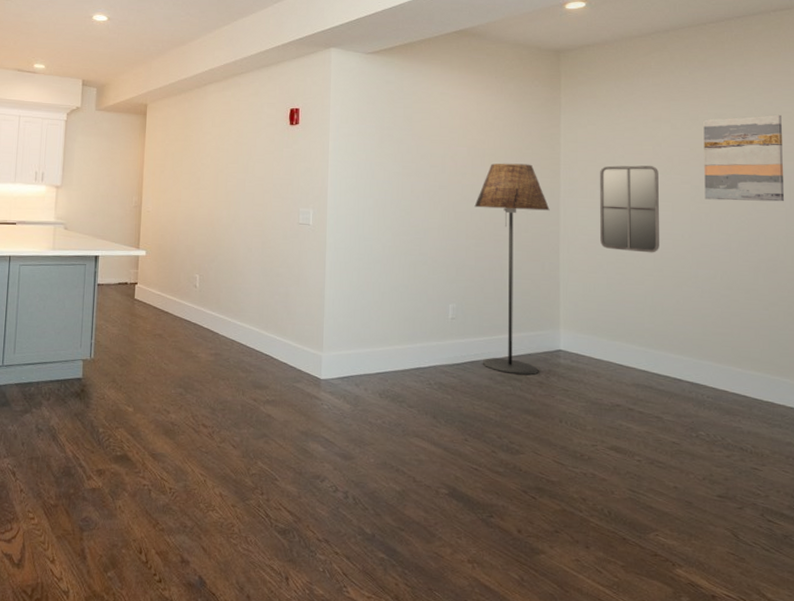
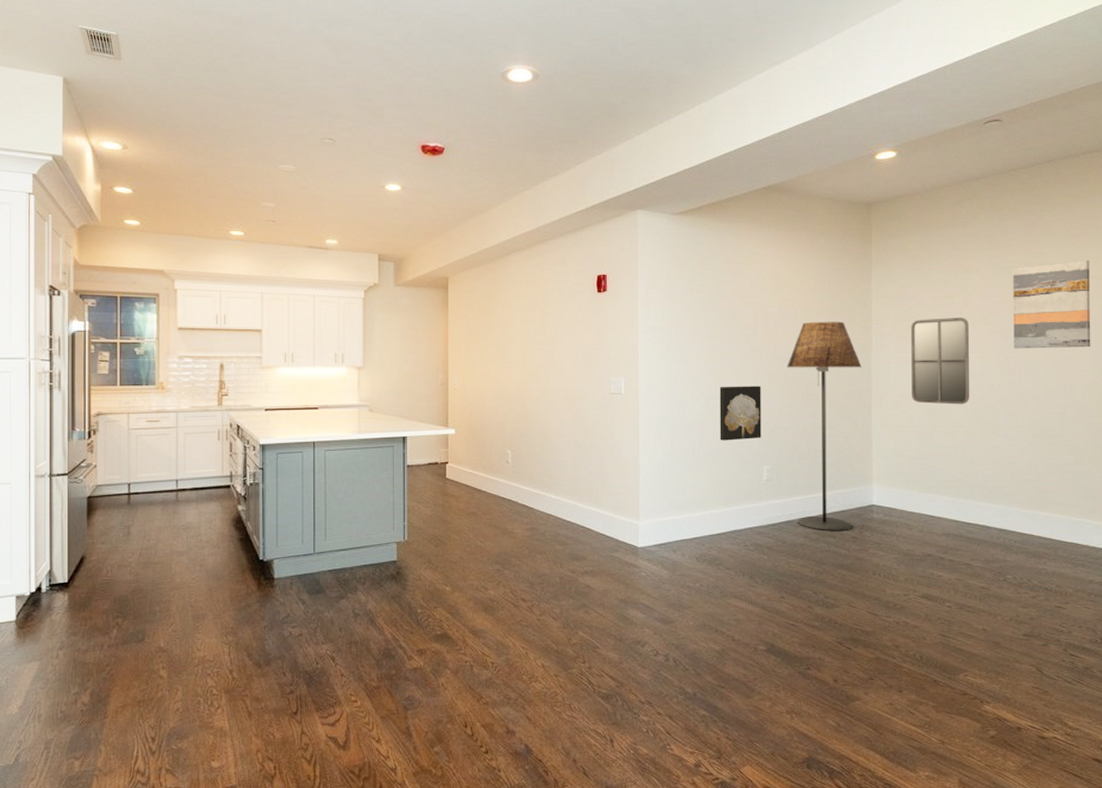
wall art: none [406,222,448,277] -> present [719,386,762,441]

